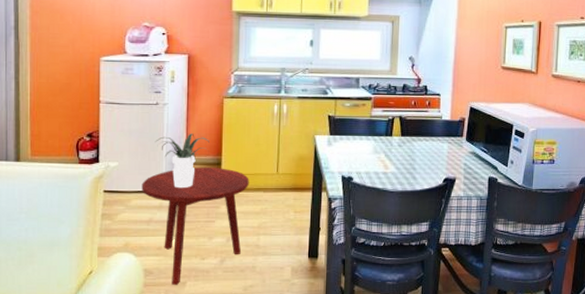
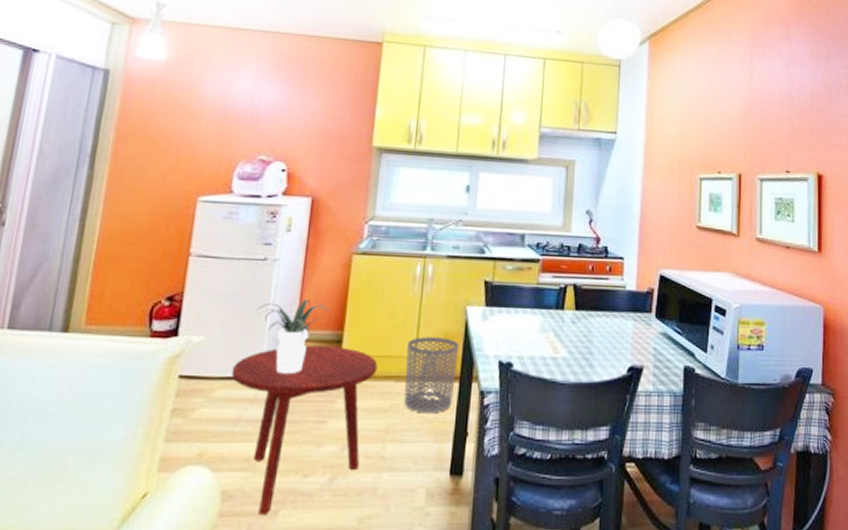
waste bin: none [270,159,311,215] -> present [404,337,460,414]

